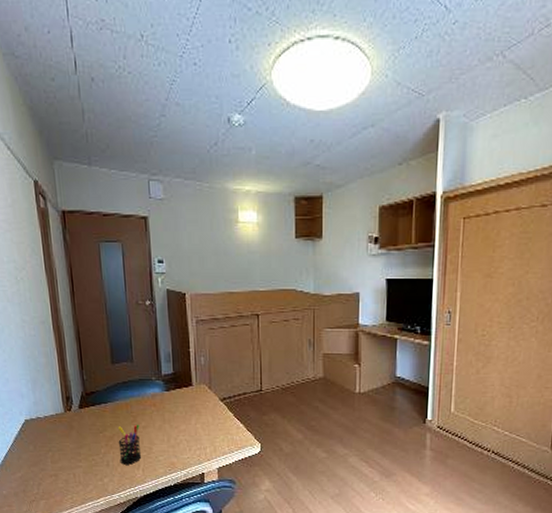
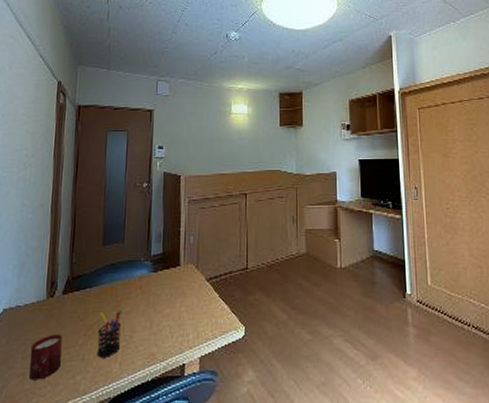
cup: none [57,443,88,481] -> present [28,334,62,380]

